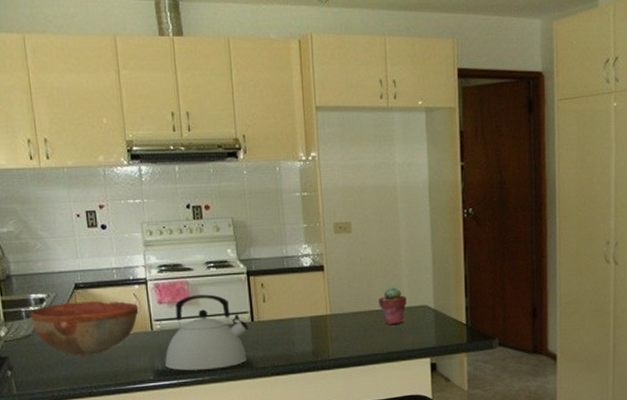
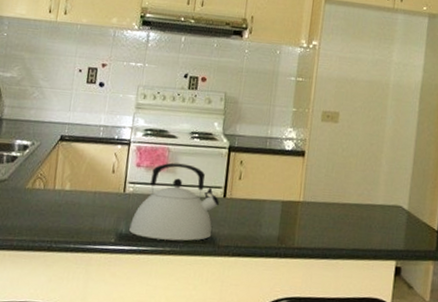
bowl: present [30,301,139,356] -> none [10,152,117,210]
potted succulent: present [379,287,407,325] -> none [353,182,382,221]

